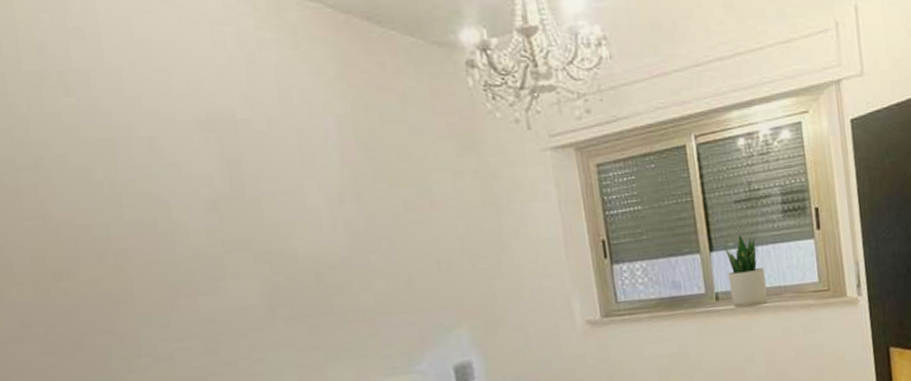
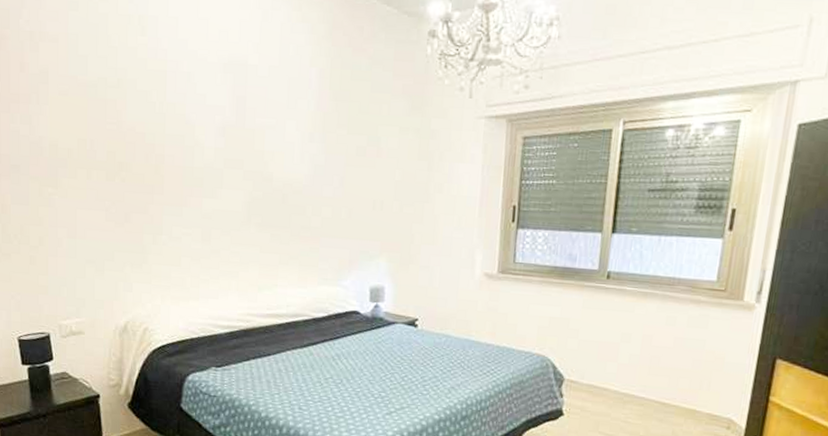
planter: present [723,235,767,309] -> none [622,223,663,292]

